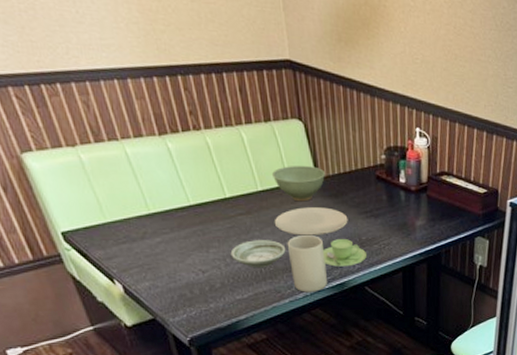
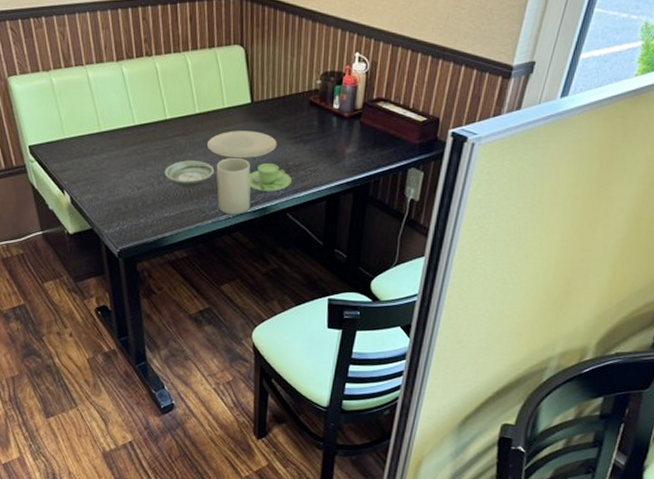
bowl: present [271,165,326,202] -> none [209,89,261,125]

